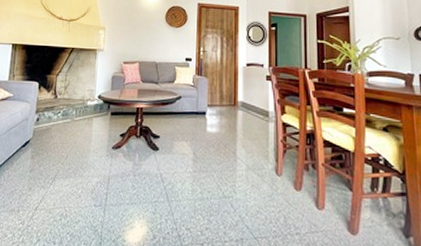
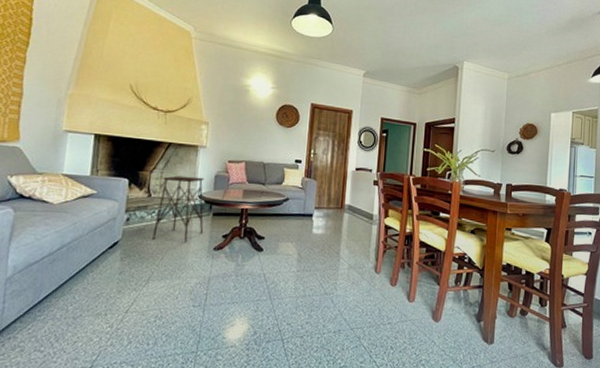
side table: none [58,77,103,142] -> present [153,175,205,243]

